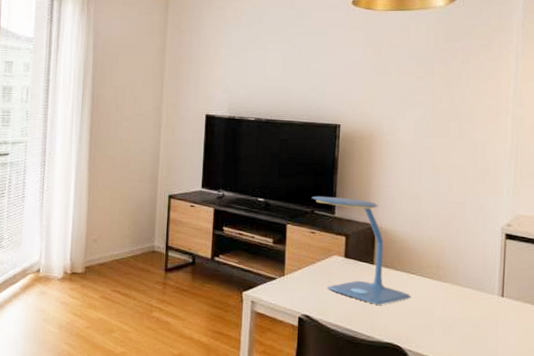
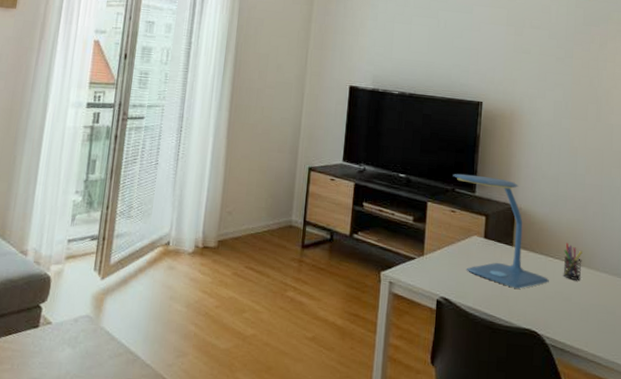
pen holder: none [425,259,445,297] -> present [563,242,583,281]

